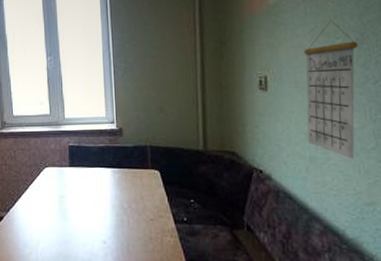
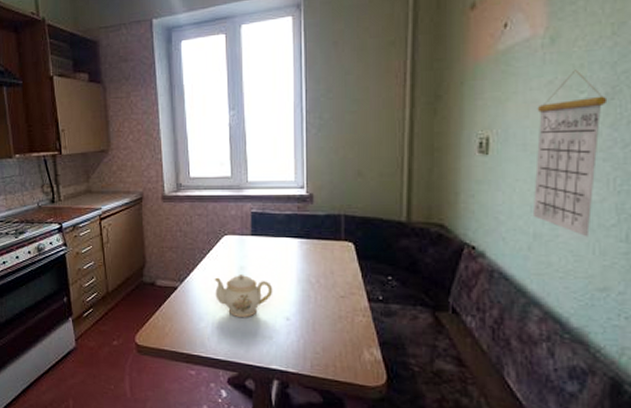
teapot: none [37,202,91,243] -> present [214,273,273,318]

